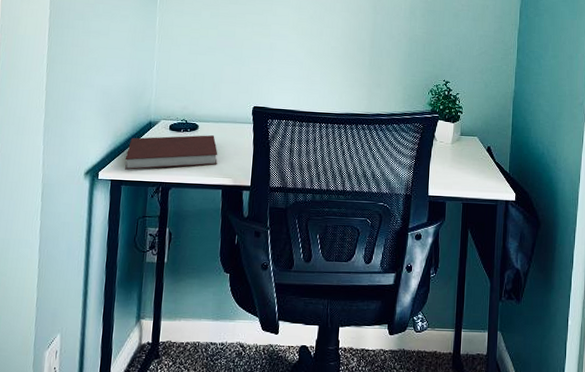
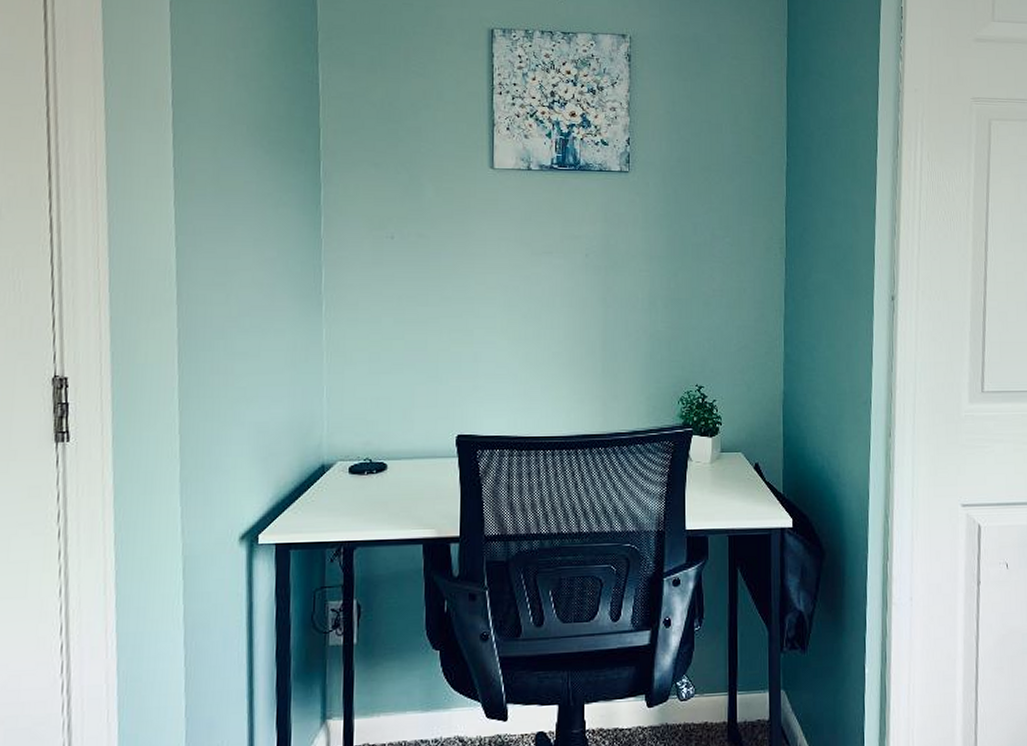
notebook: present [125,135,218,170] -> none [292,476,415,529]

